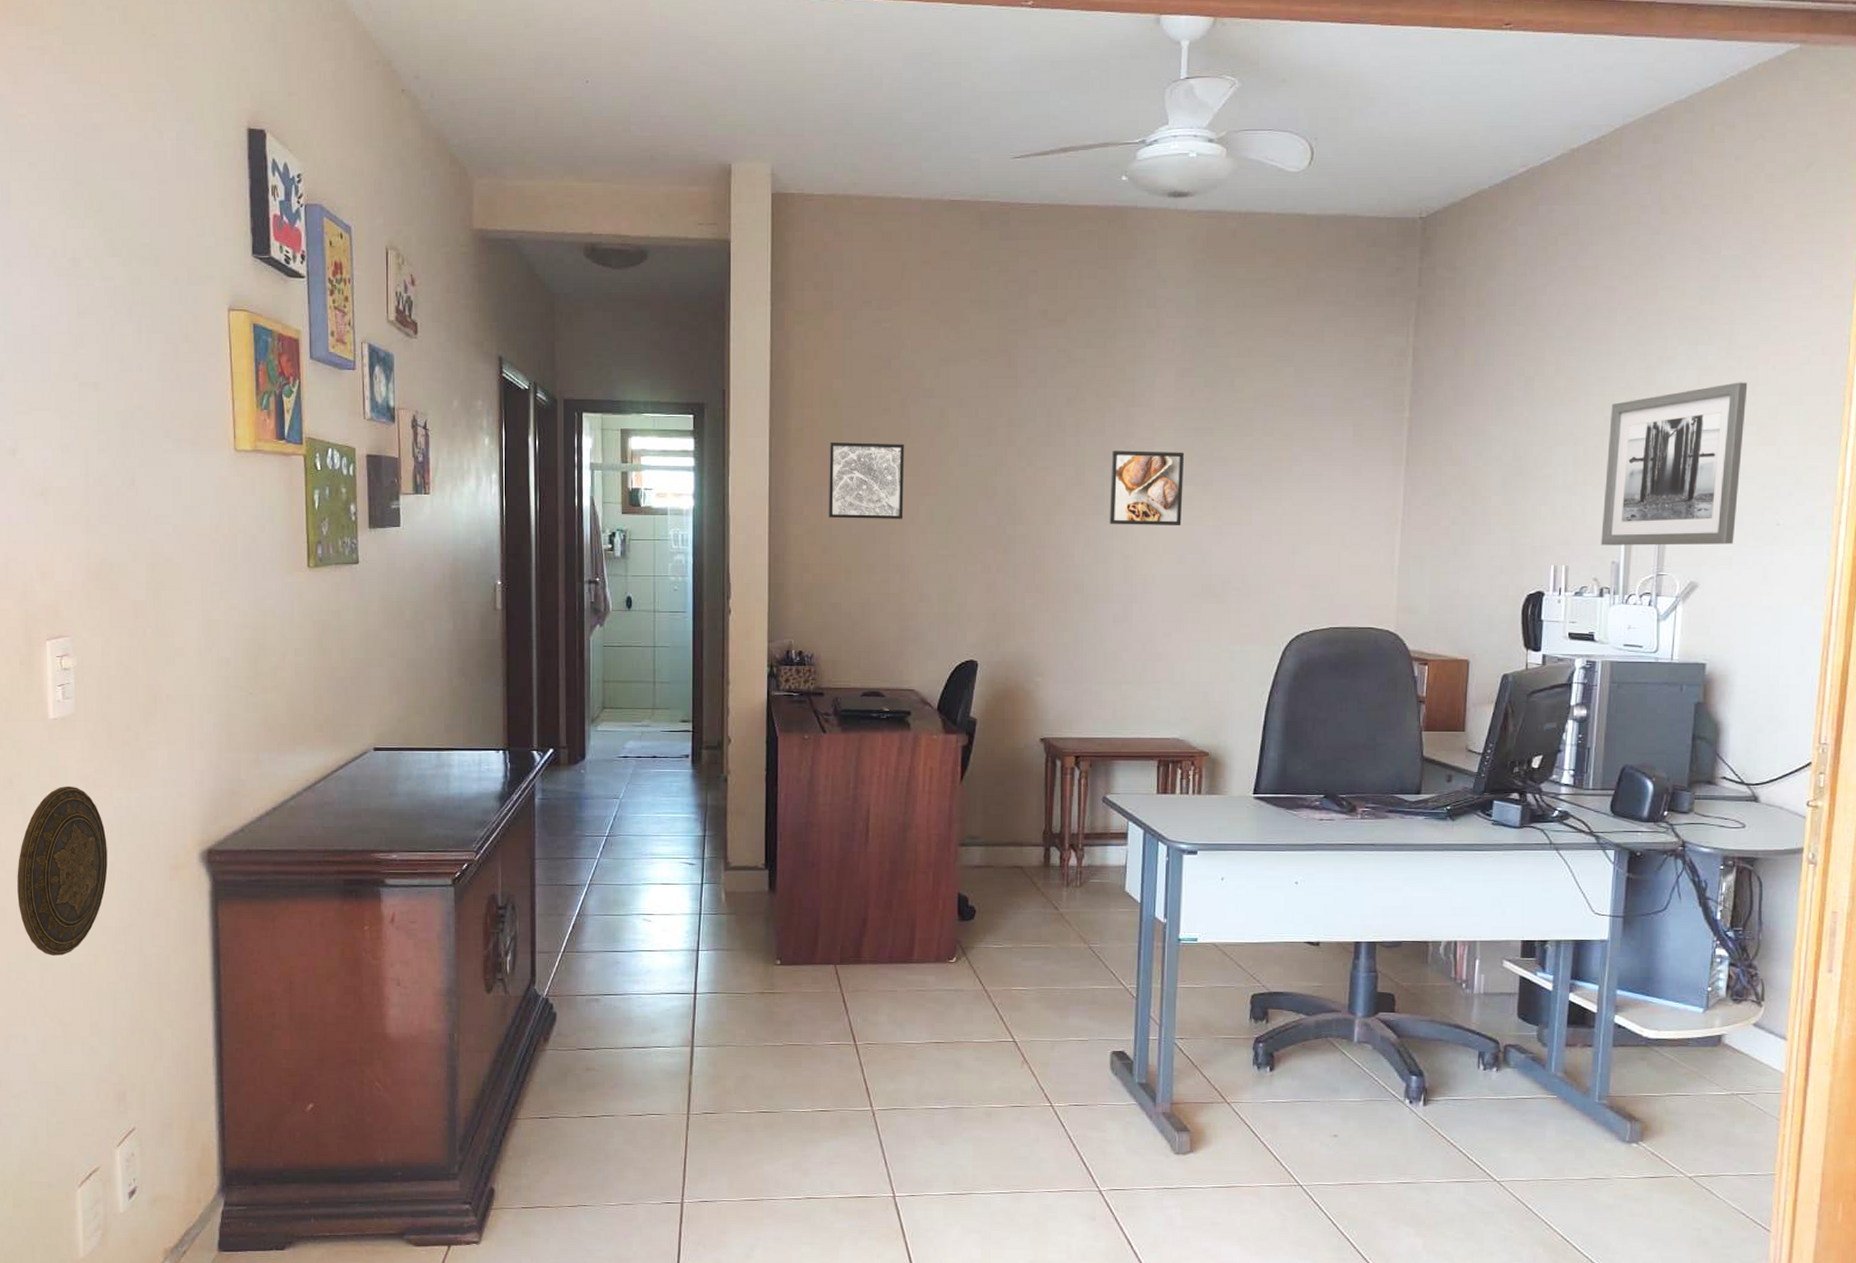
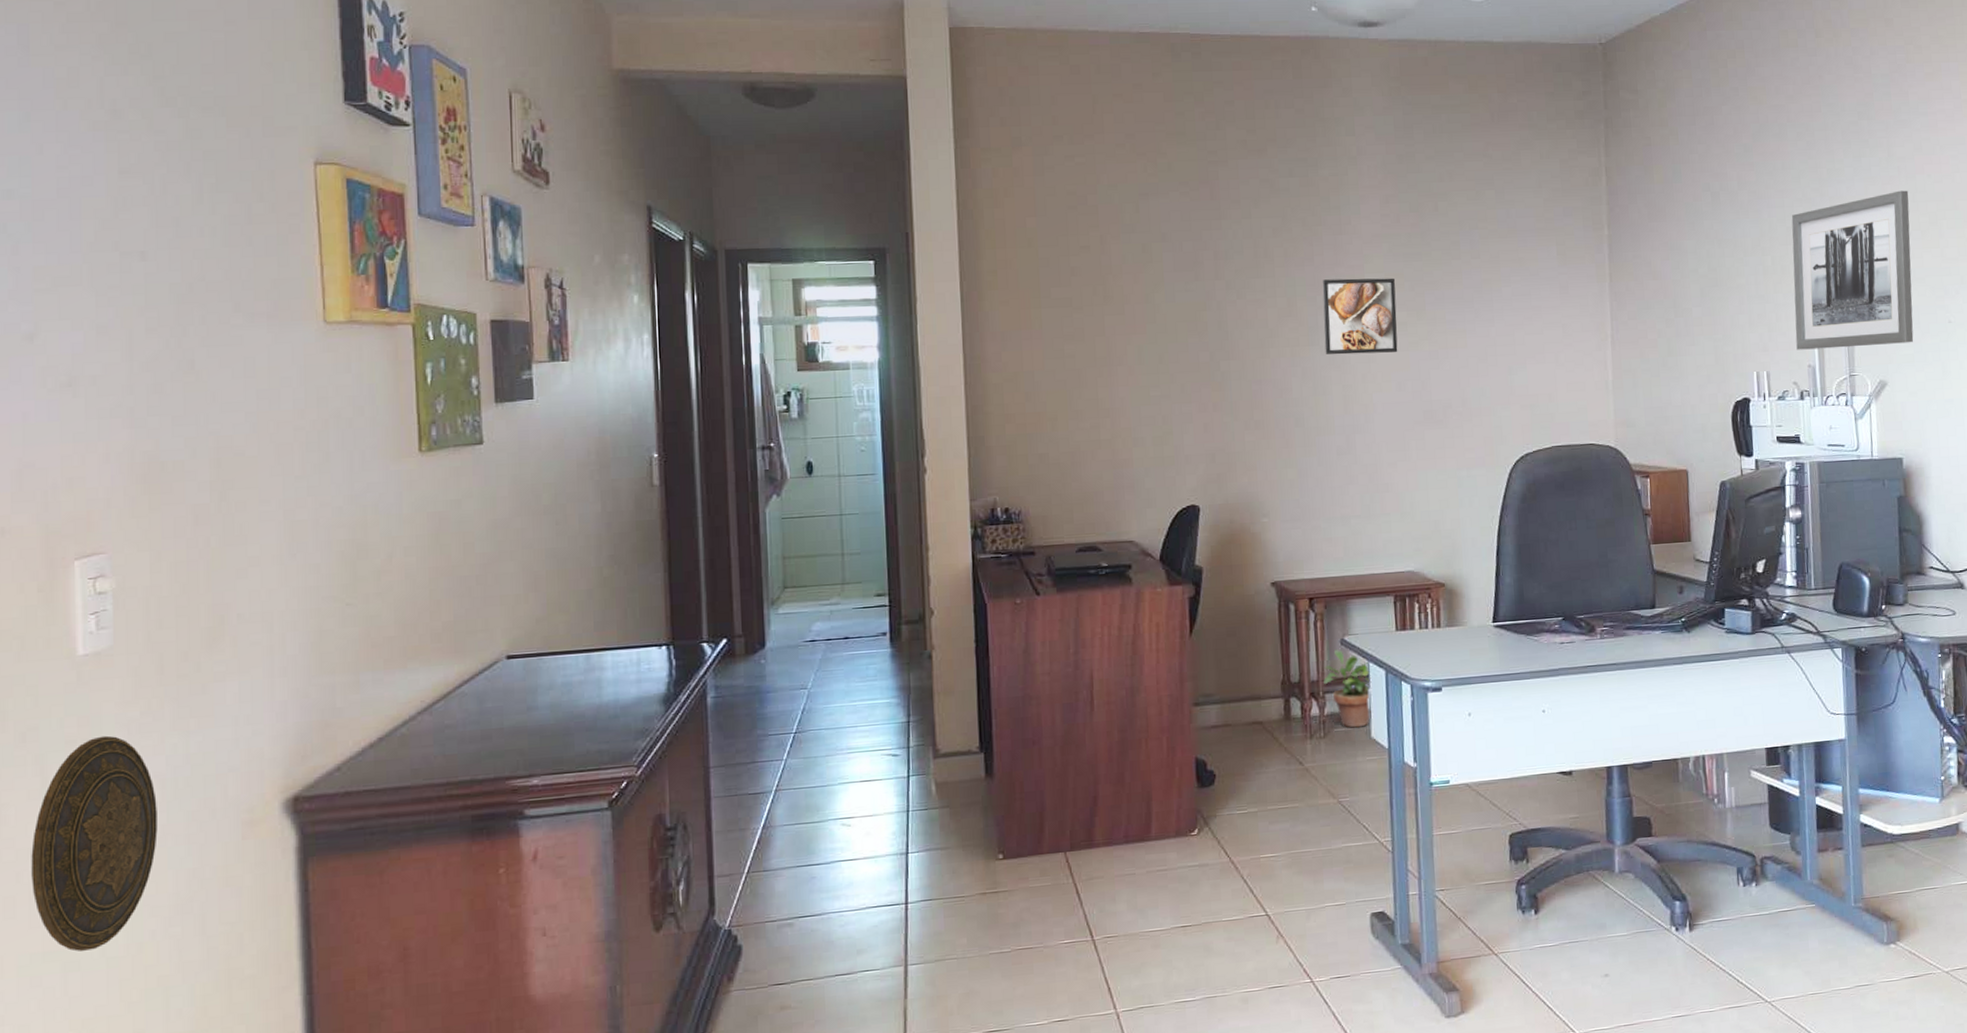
wall art: present [829,442,904,519] -> none [1026,282,1111,363]
potted plant: none [1083,806,1130,881] -> present [1324,649,1372,728]

